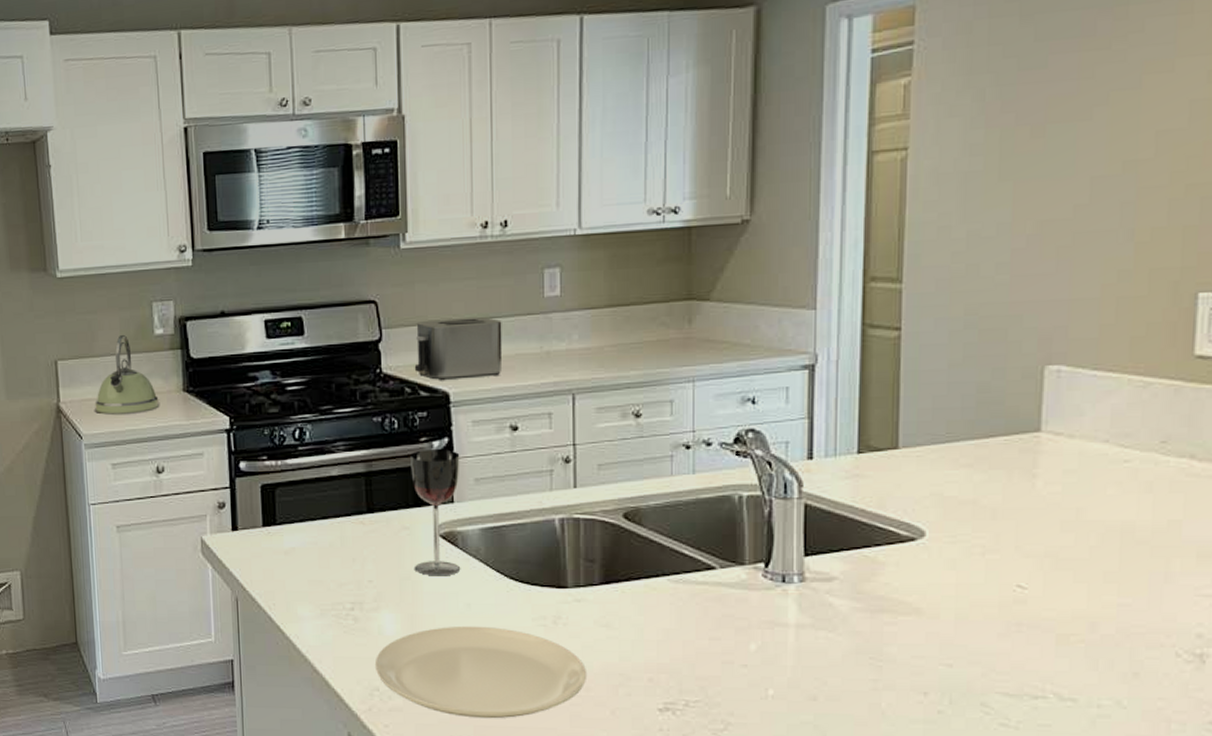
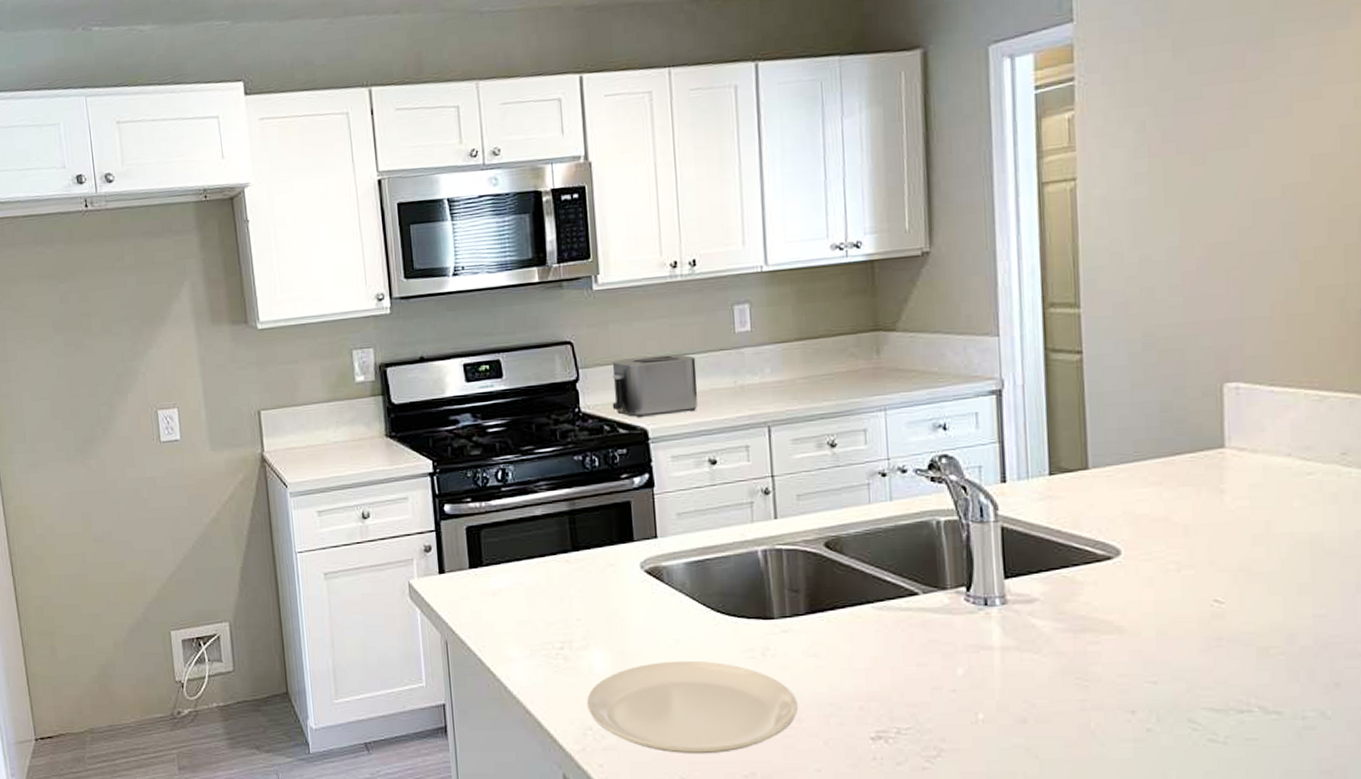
kettle: present [94,334,160,416] -> none [298,382,364,463]
wineglass: present [410,449,461,576] -> none [612,485,668,612]

